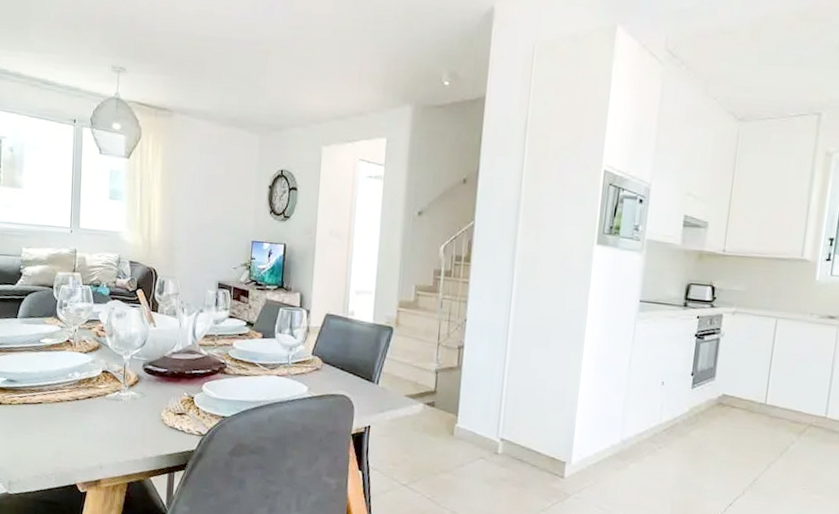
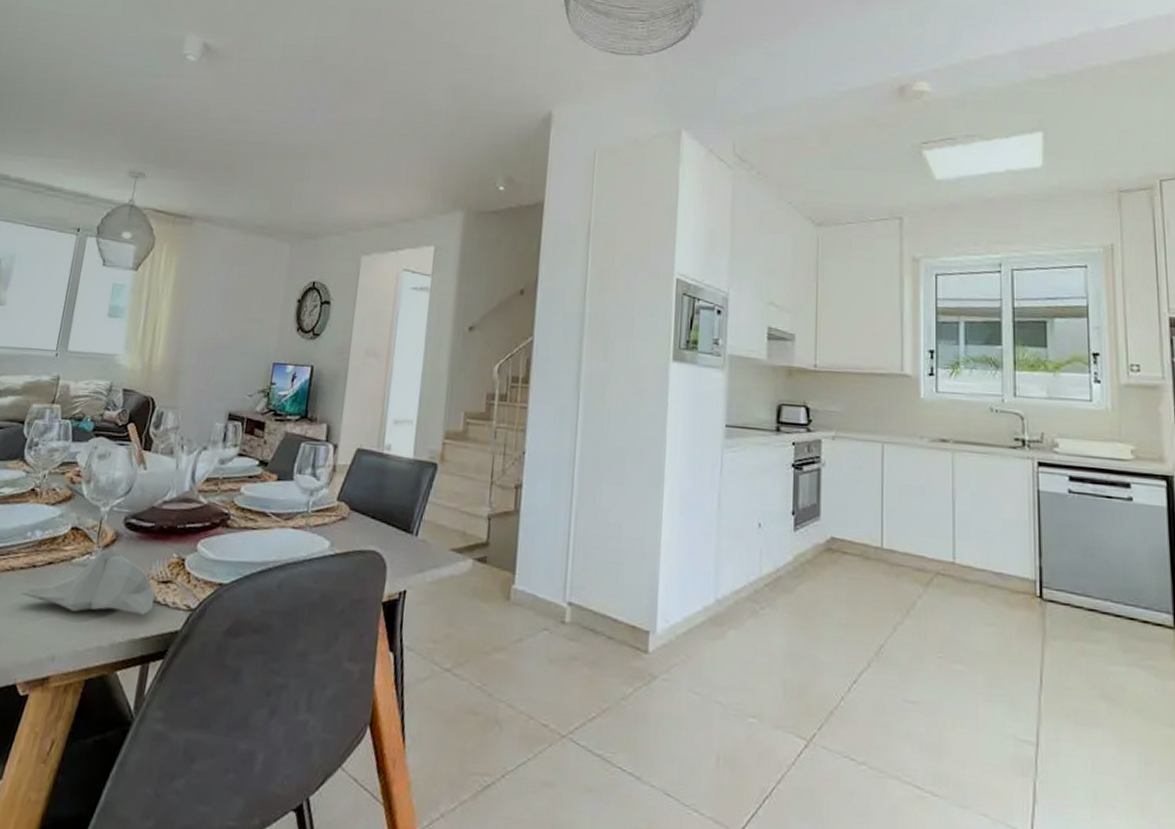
napkin: none [70,388,173,438] -> present [20,549,155,615]

